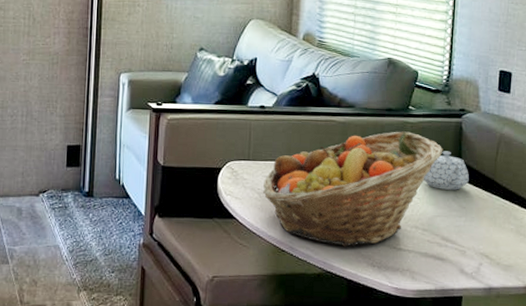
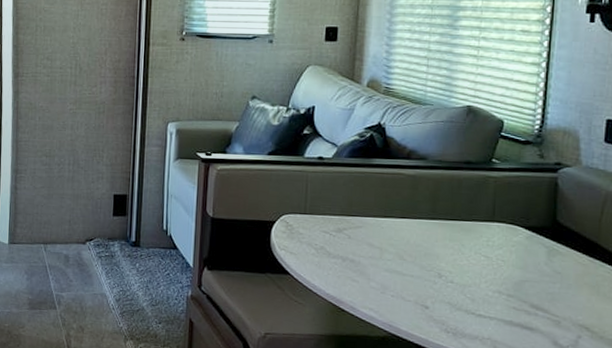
fruit basket: present [263,131,443,247] -> none [321,186,534,310]
teapot: present [424,151,469,190] -> none [509,209,566,253]

